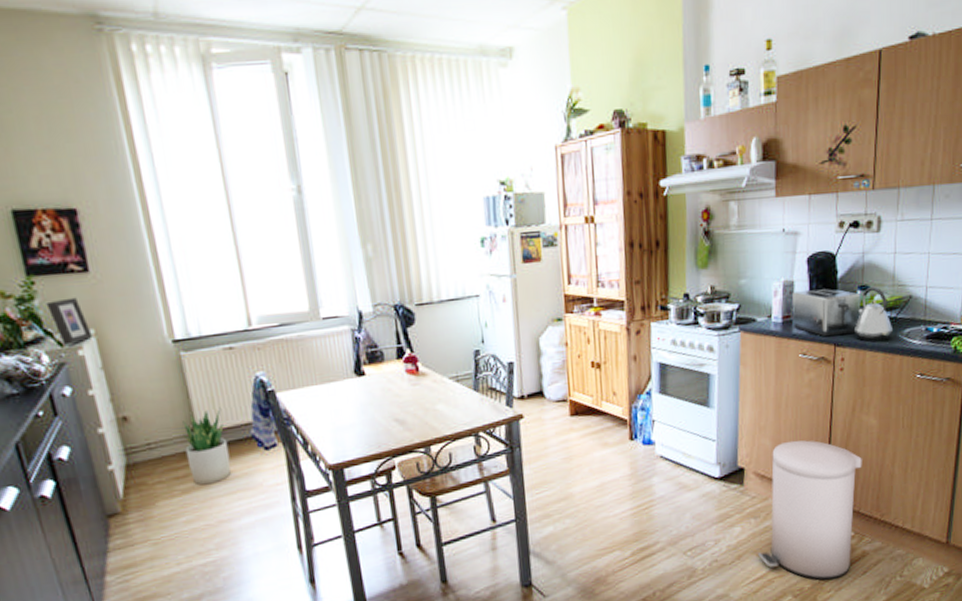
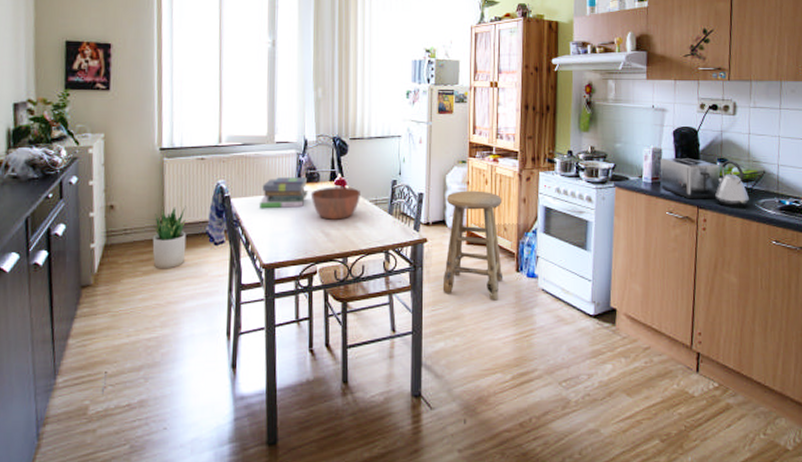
picture frame: present [46,297,93,345] -> none [74,108,102,144]
books: none [312,358,372,400] -> present [259,177,308,208]
bowl: none [375,364,438,406] -> present [310,187,360,220]
step stool: none [541,352,616,474] -> present [442,190,504,299]
pedal bin: present [758,440,862,581] -> none [628,289,725,429]

